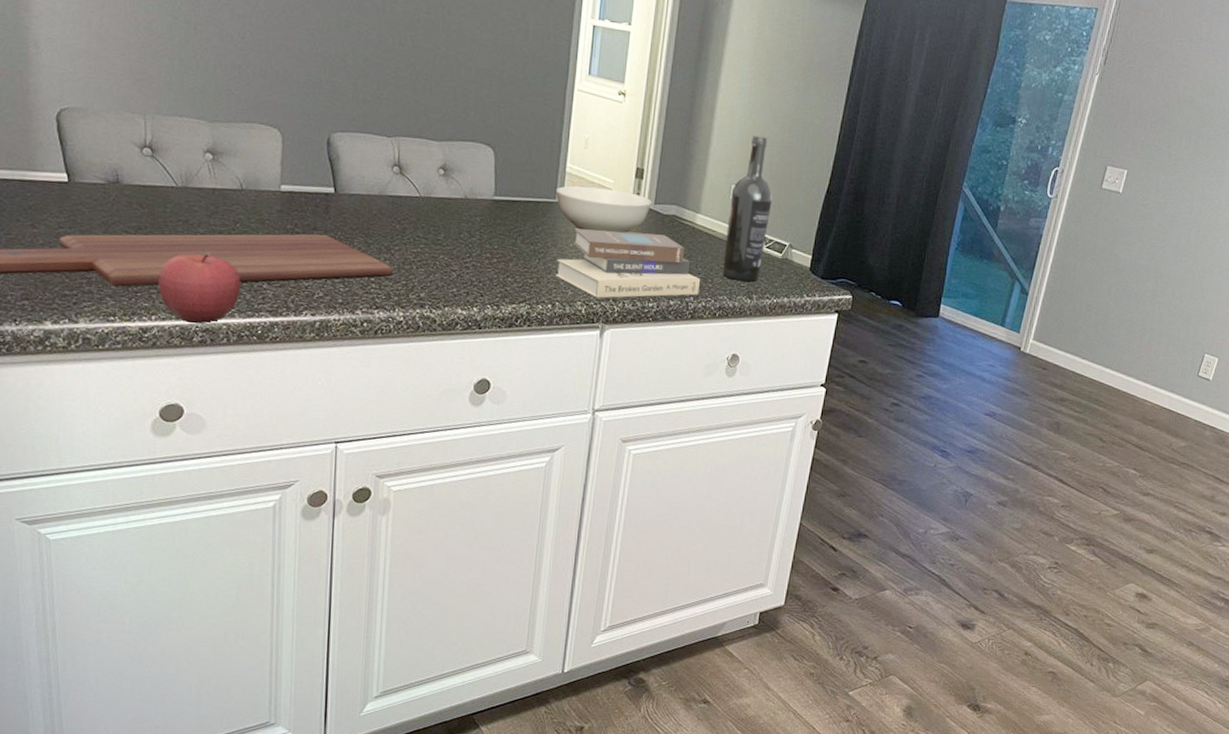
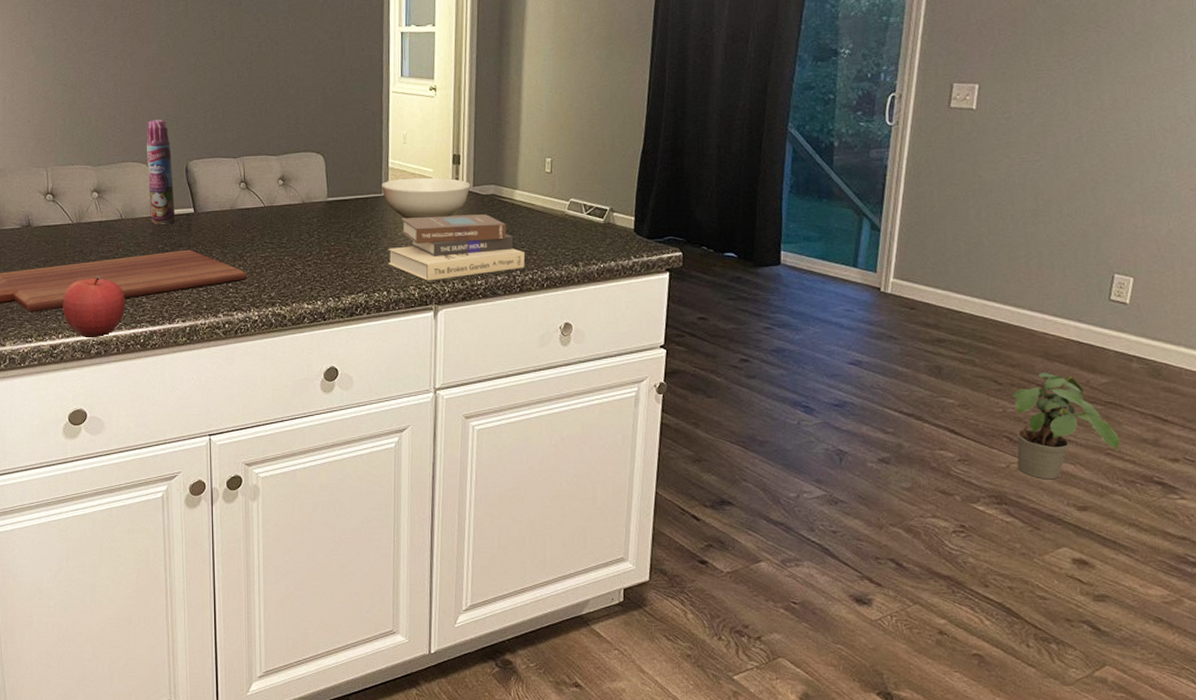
whipped cream can: none [278,77,311,203] -> present [146,119,175,225]
wine bottle: present [722,134,773,282] -> none [545,107,588,251]
potted plant: none [1106,433,1187,526] -> present [1011,371,1121,480]

